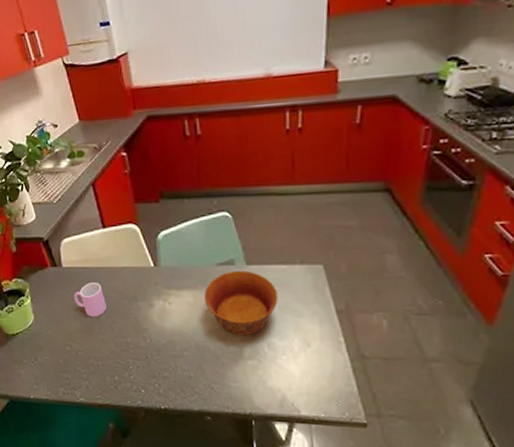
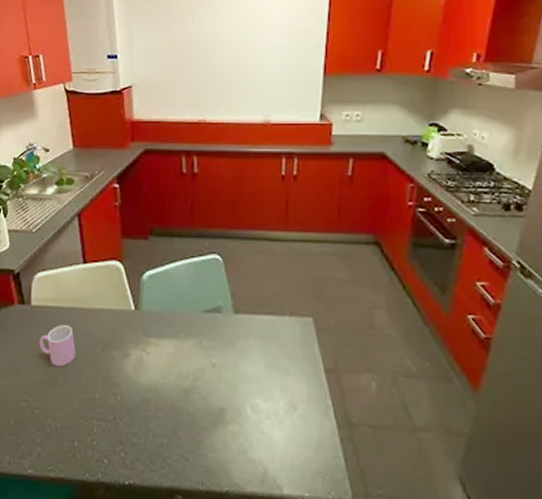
bowl: present [204,270,278,336] -> none [187,319,265,395]

